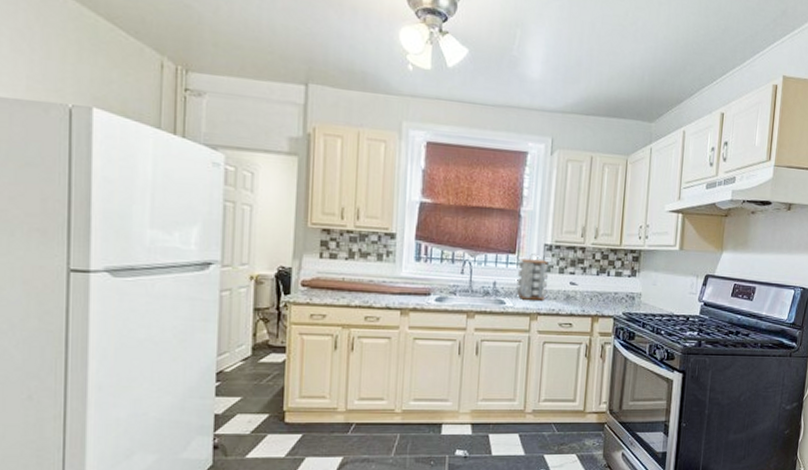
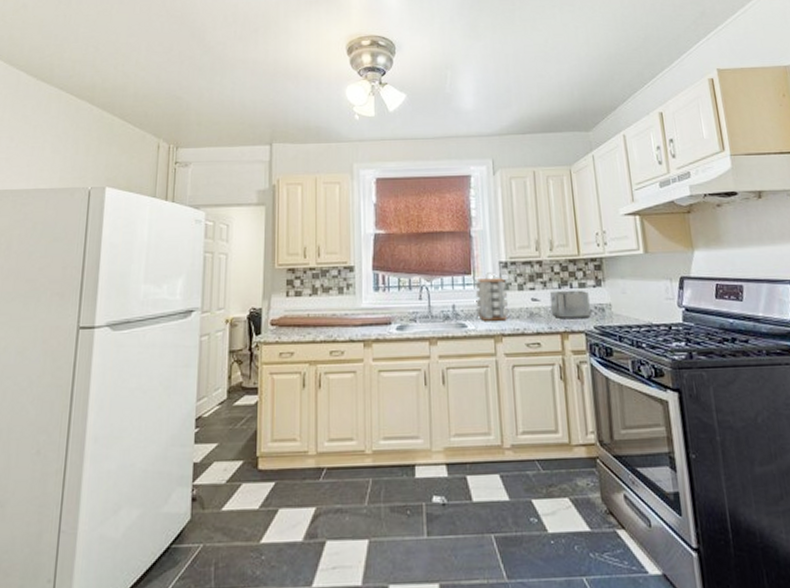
toaster: none [586,277,623,305] -> present [549,290,592,320]

